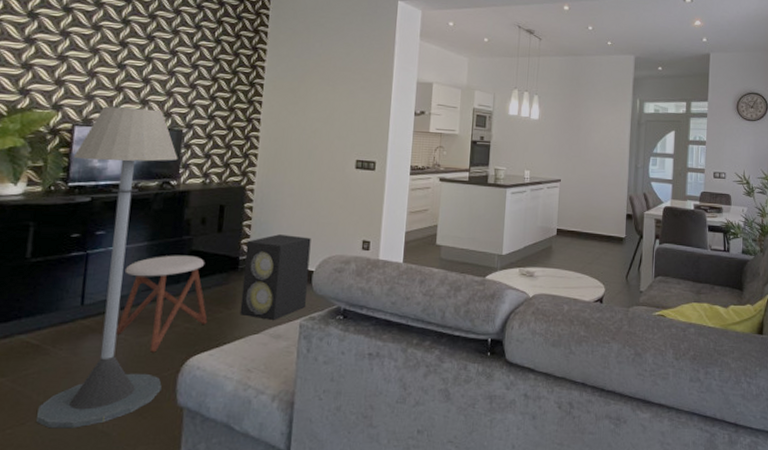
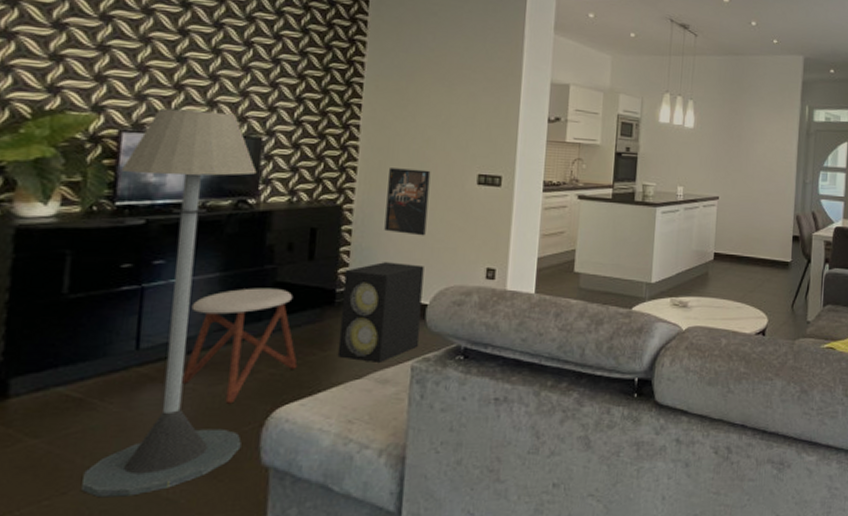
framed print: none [279,155,317,212] -> present [384,168,431,236]

